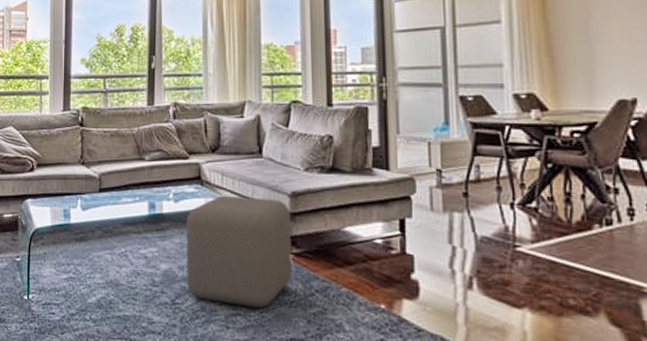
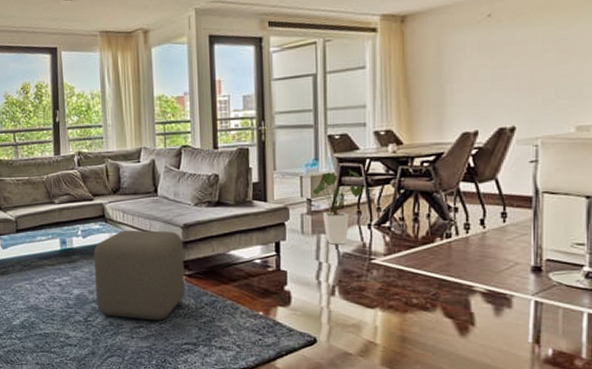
house plant: none [444,136,502,226] -> present [313,168,363,245]

